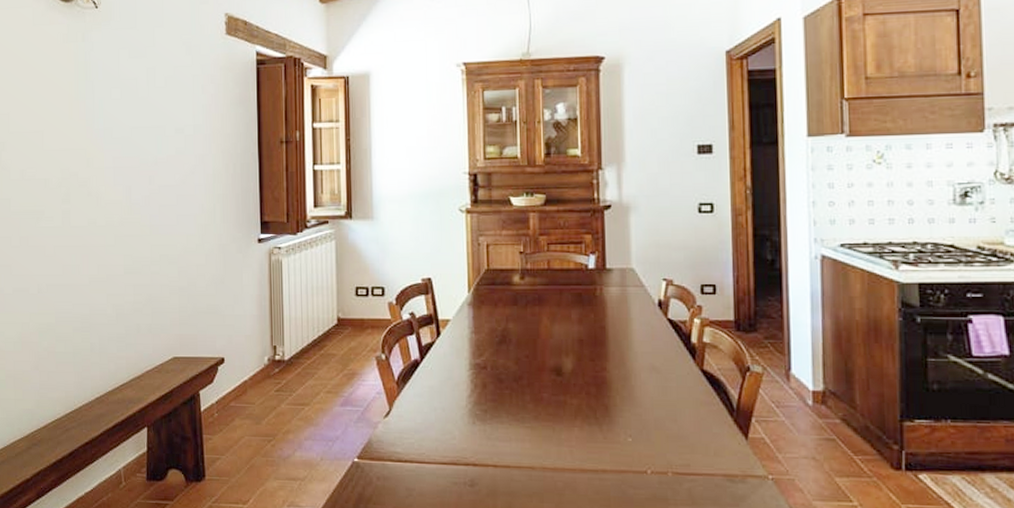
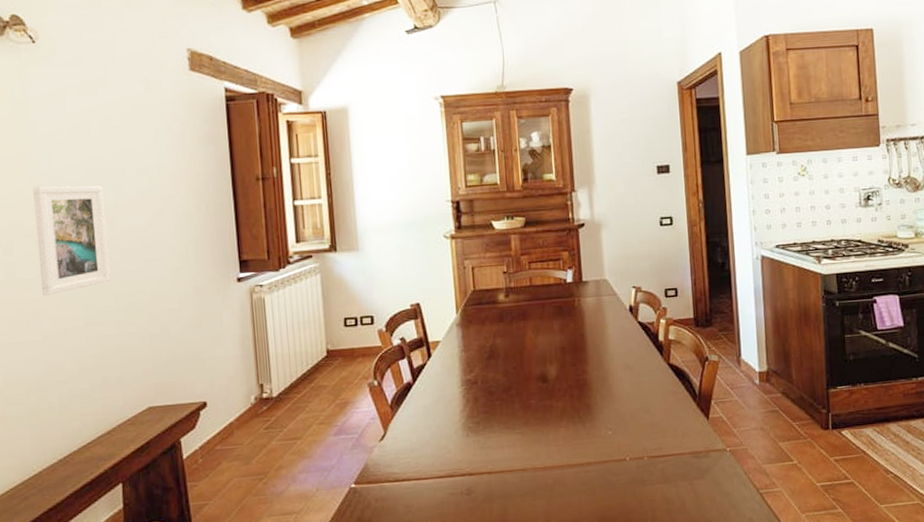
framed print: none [88,140,148,243] -> present [33,185,110,296]

